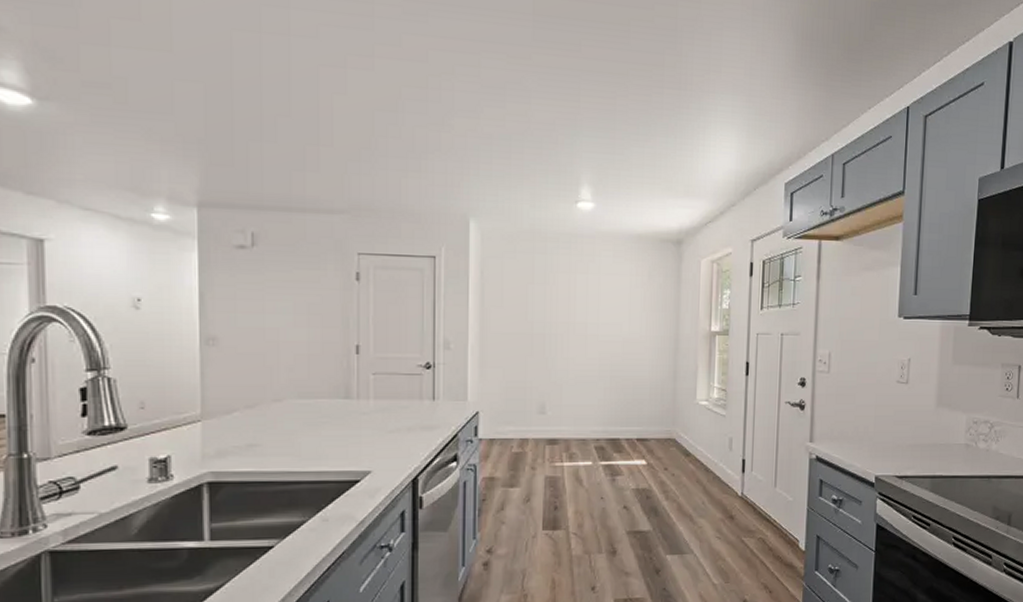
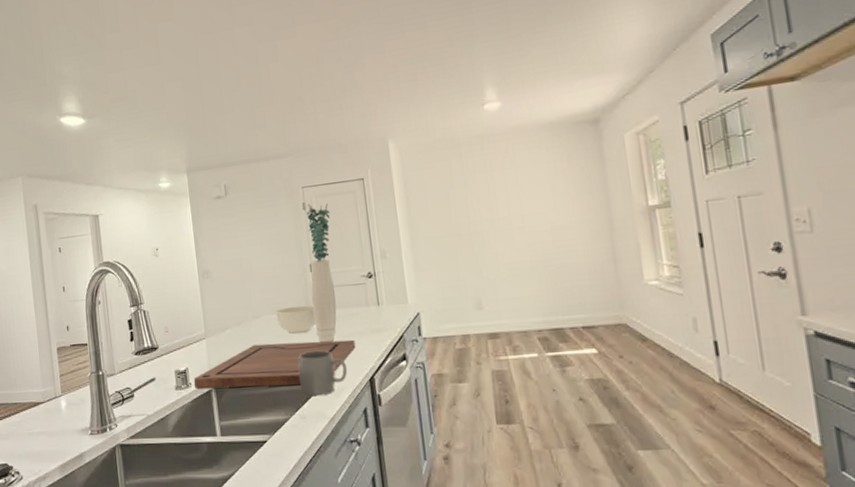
cutting board: none [177,432,401,484] -> present [193,339,356,389]
bowl: none [304,392,355,425] -> present [275,305,316,334]
mug: none [325,444,388,497] -> present [298,350,348,397]
vase: none [353,274,390,437] -> present [306,203,337,343]

